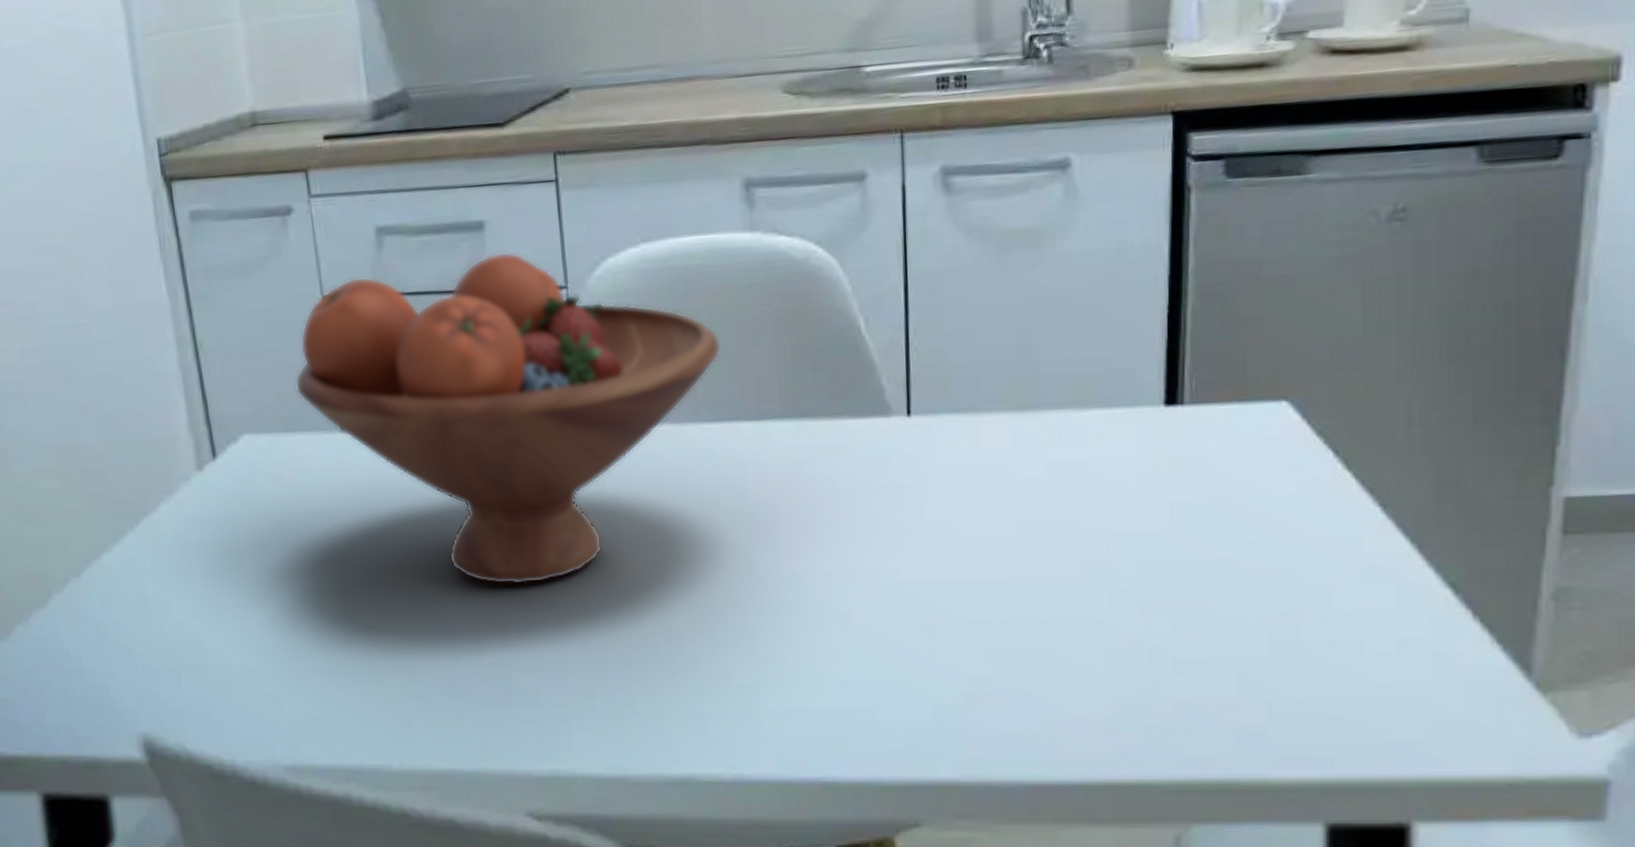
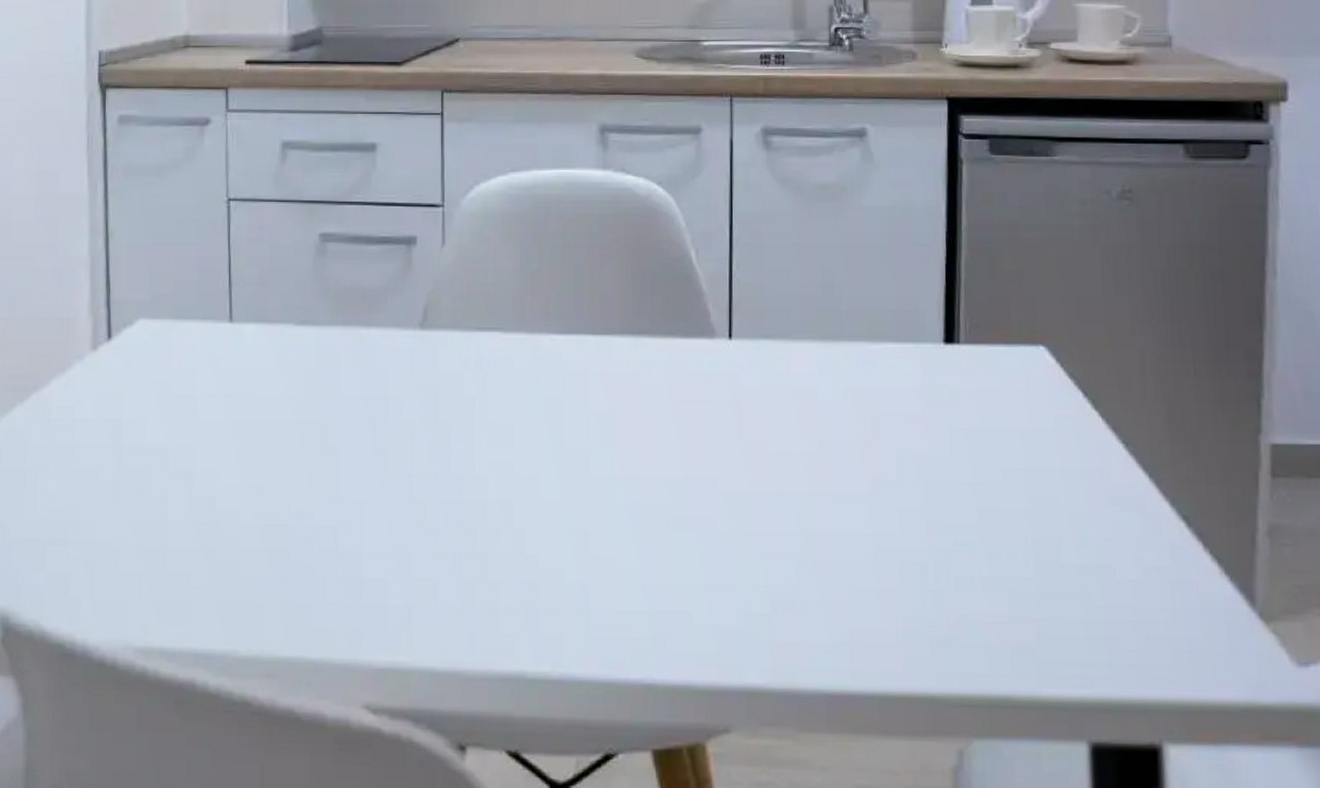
fruit bowl: present [295,251,722,586] -> none [192,171,573,477]

